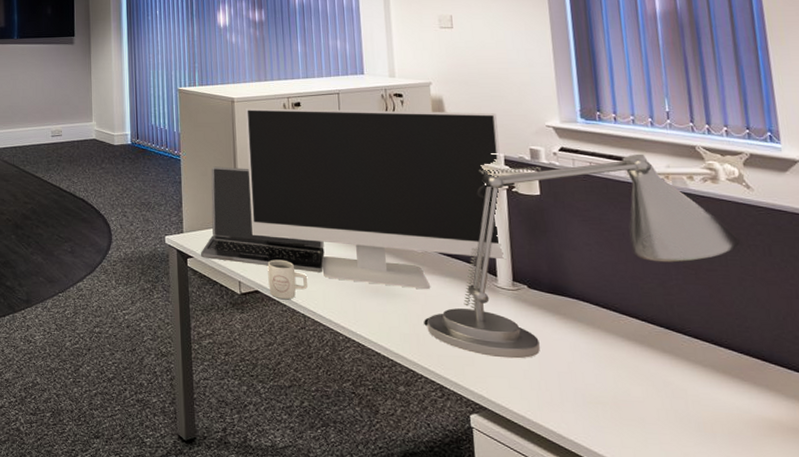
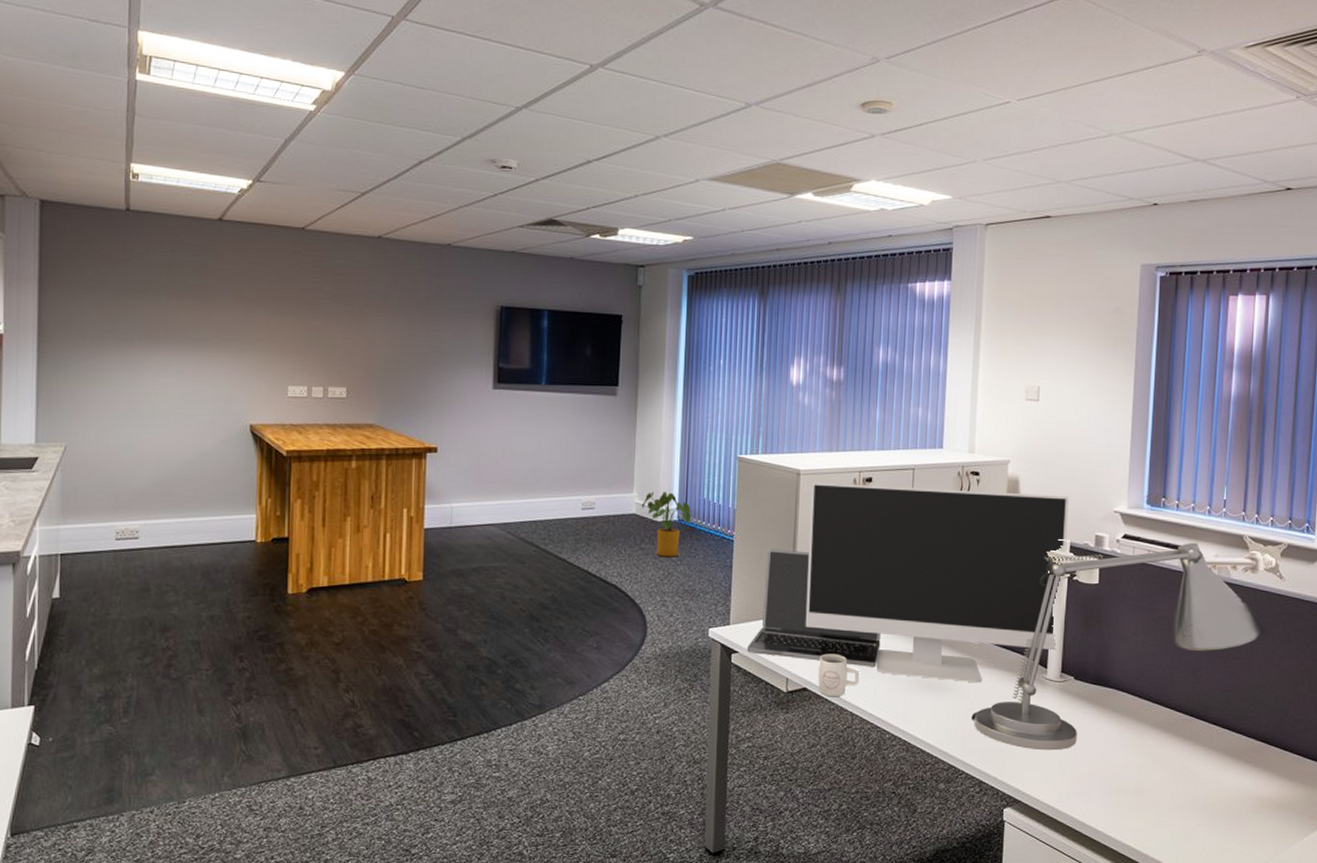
house plant: none [100,120,142,175] -> present [641,491,691,558]

